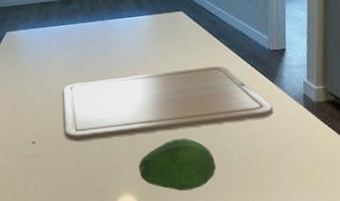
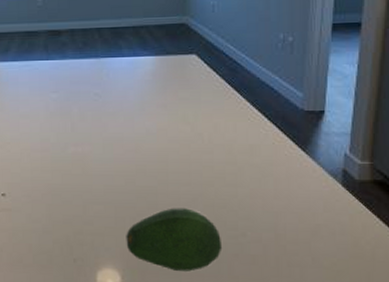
chopping board: present [62,66,273,142] -> none [40,125,301,199]

